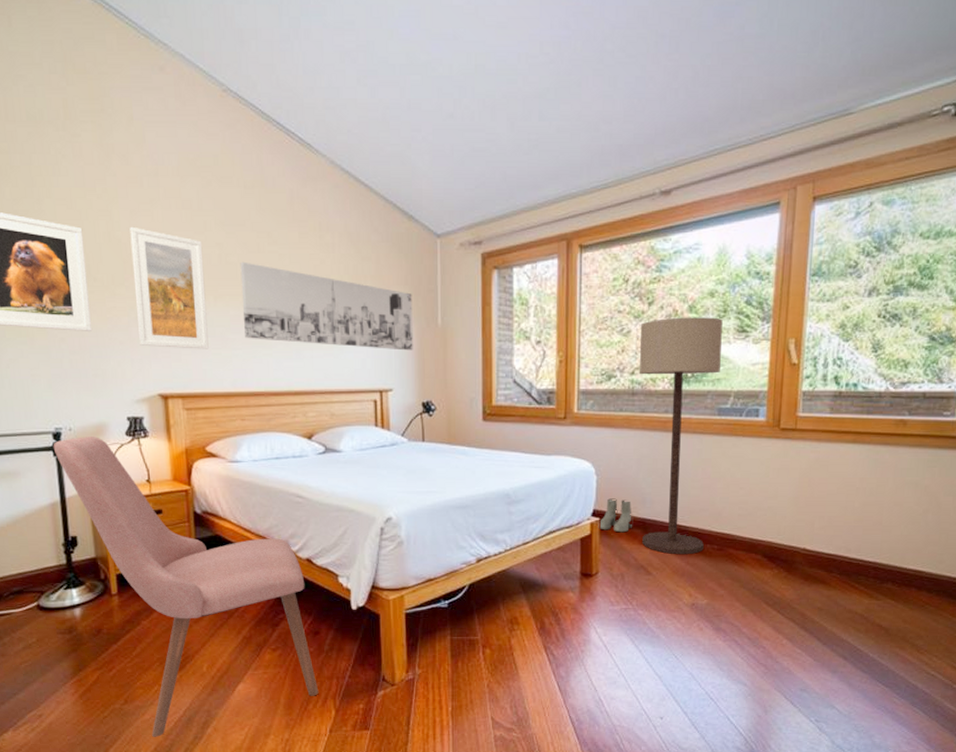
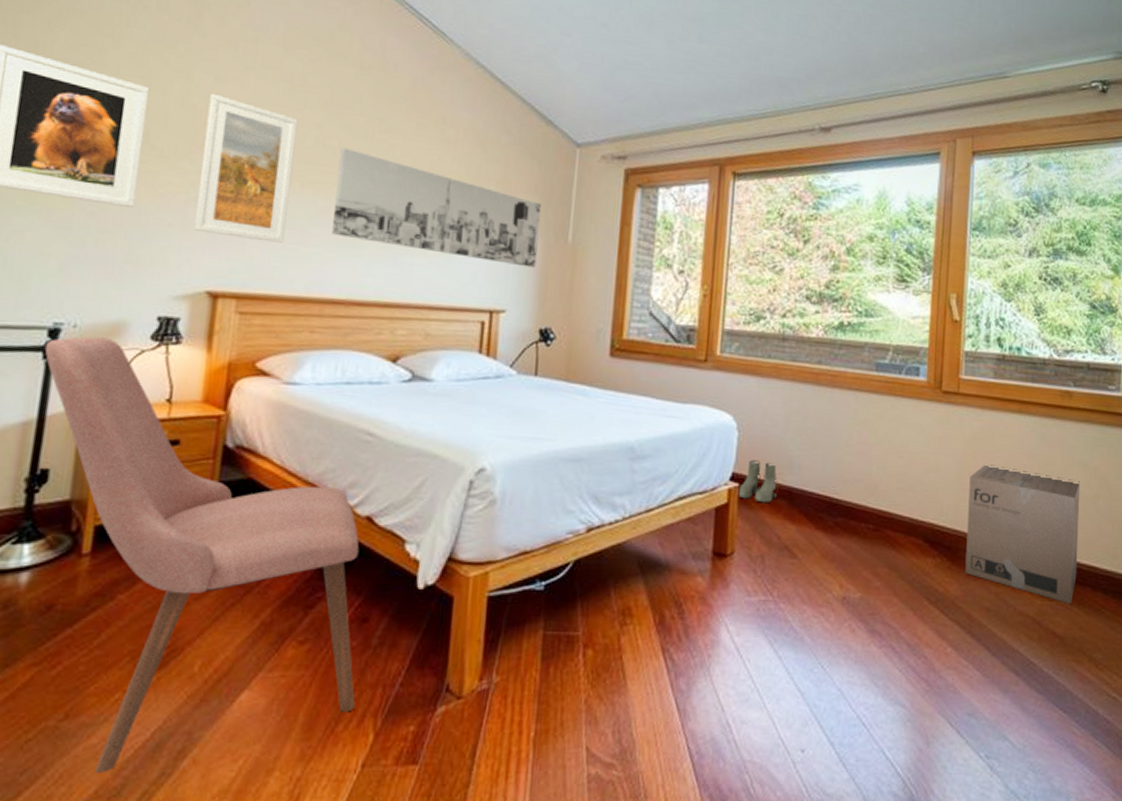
floor lamp: present [639,317,723,555] -> none [787,259,882,535]
cardboard box: none [800,490,911,603] -> present [965,464,1081,605]

